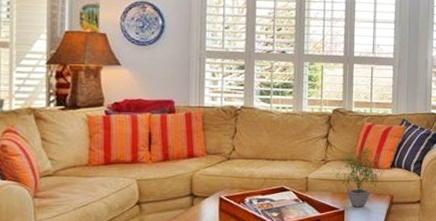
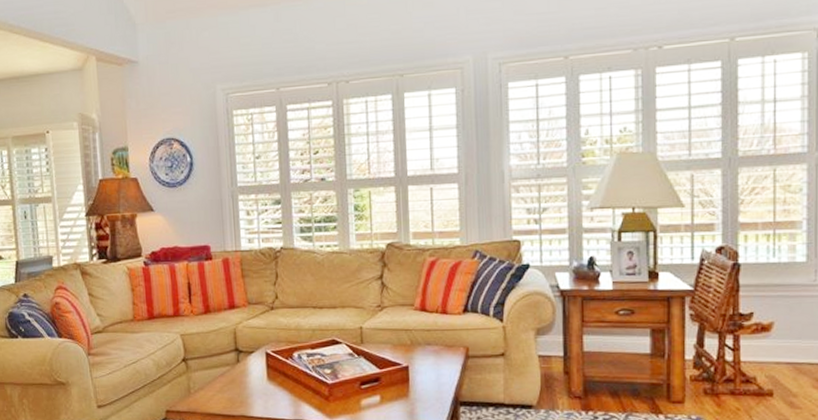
potted plant: present [334,141,387,207] -> none [392,280,458,362]

